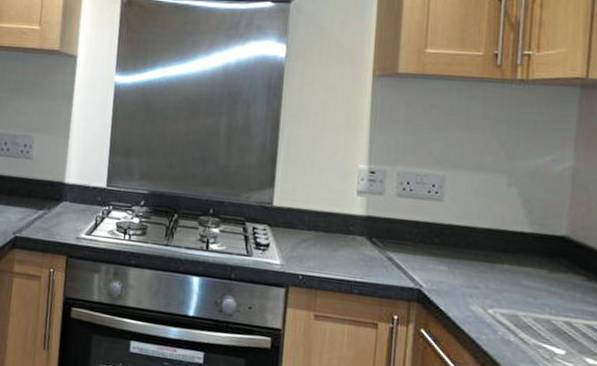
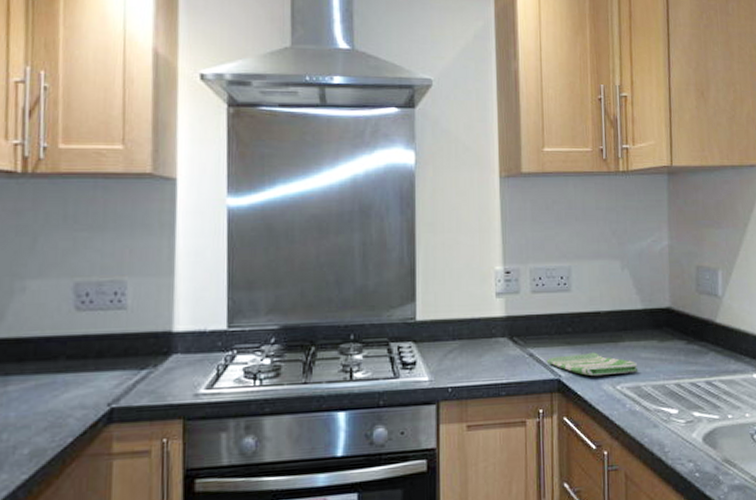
dish towel: none [407,265,518,300] -> present [546,352,639,377]

